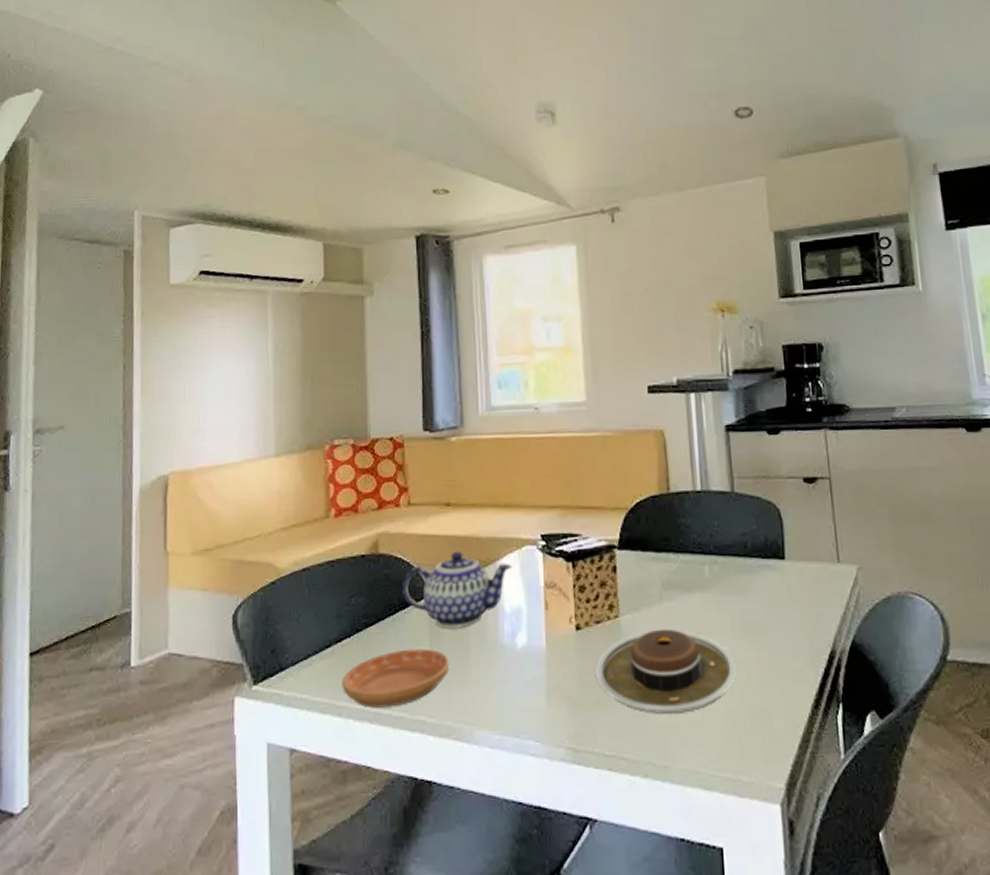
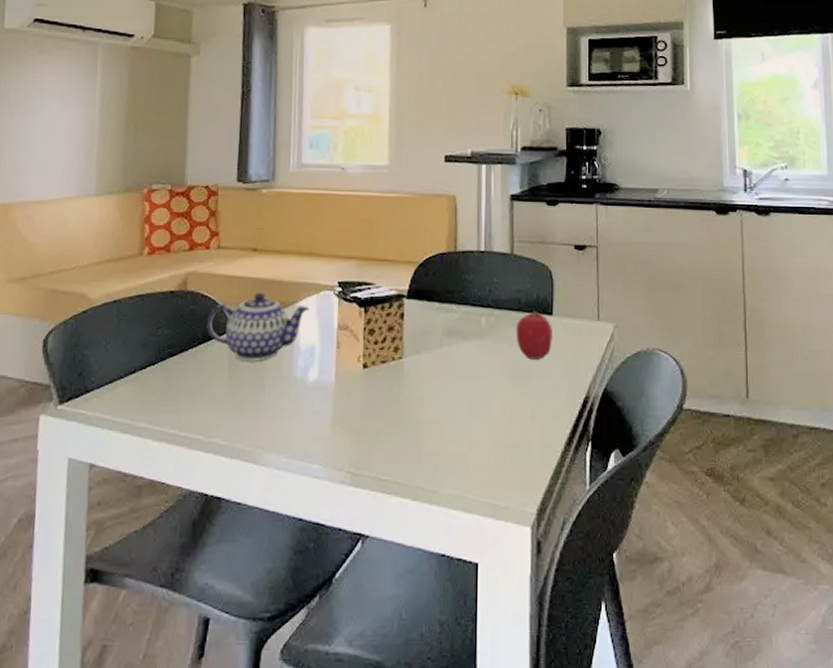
saucer: present [342,649,450,708] -> none [143,378,246,430]
plate: present [595,629,737,714] -> none [378,370,503,445]
fruit: none [744,555,787,612] -> present [516,311,552,360]

